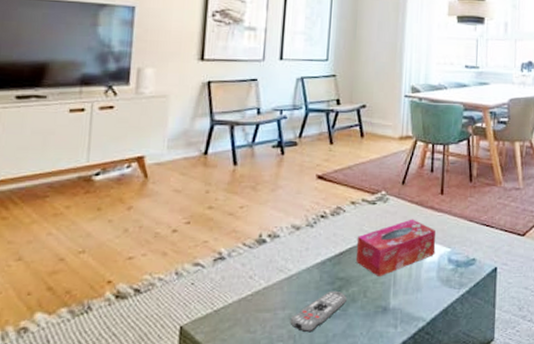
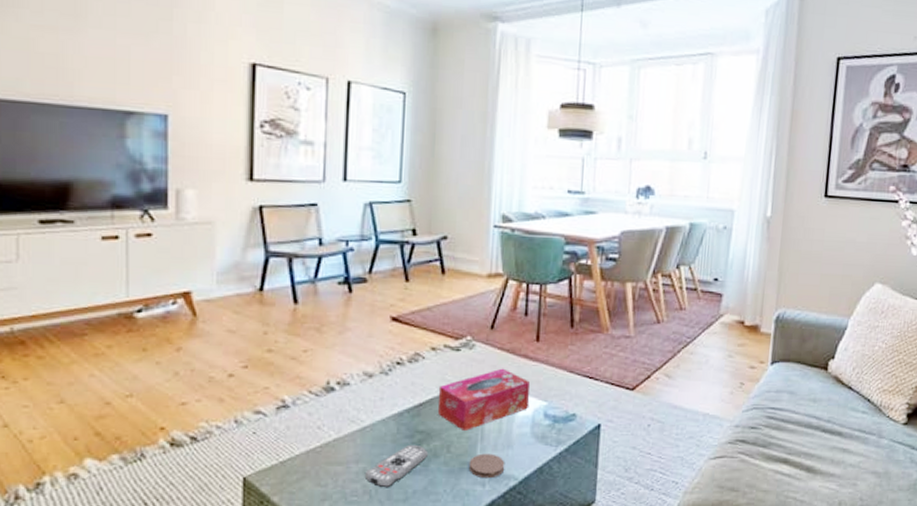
coaster: none [382,297,415,321] -> present [468,453,505,479]

